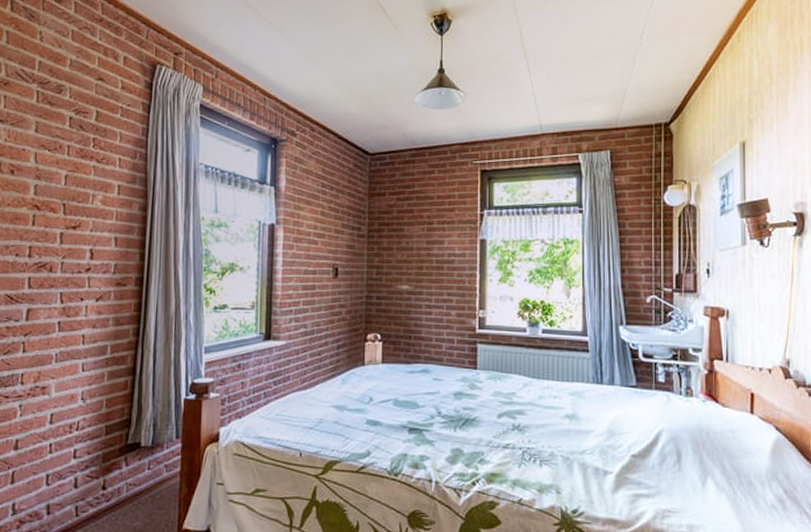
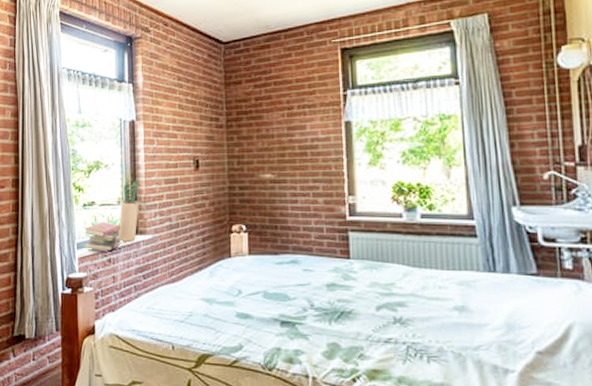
books: none [213,326,253,357] -> present [85,222,121,252]
vase: none [250,280,276,349] -> present [118,175,140,243]

